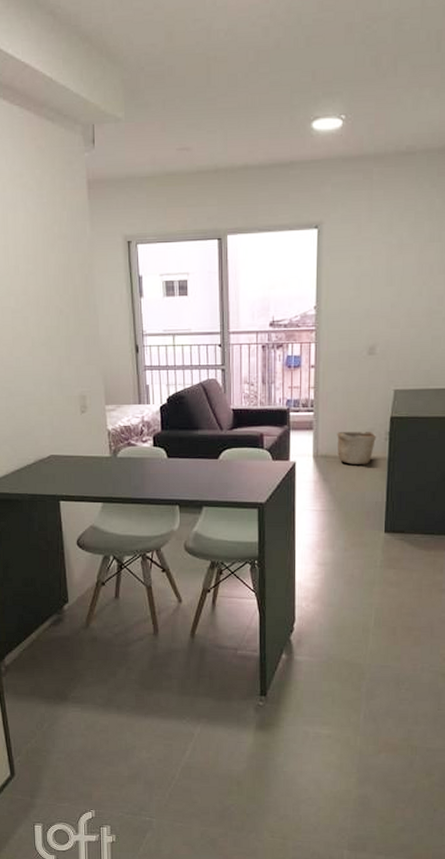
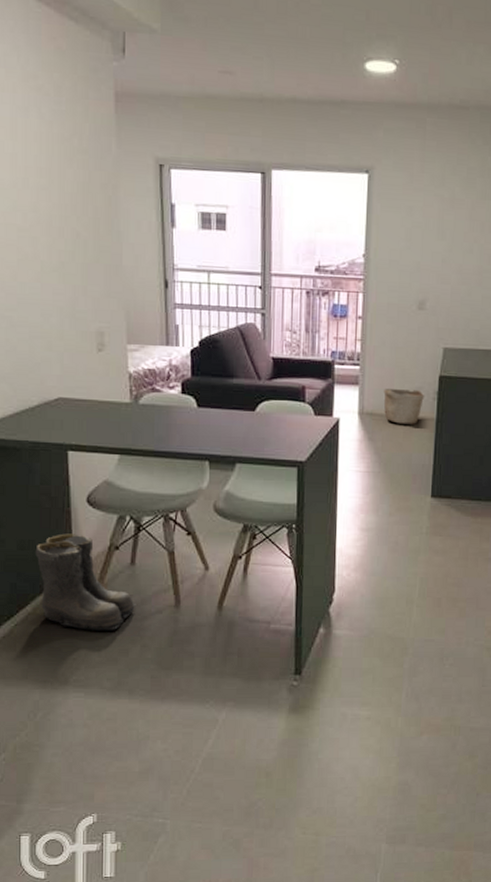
boots: none [37,572,121,655] -> present [35,533,137,630]

